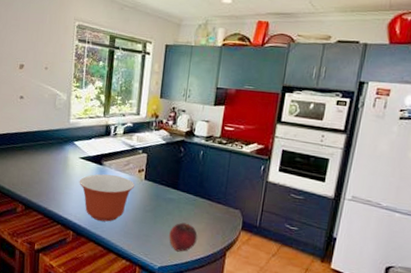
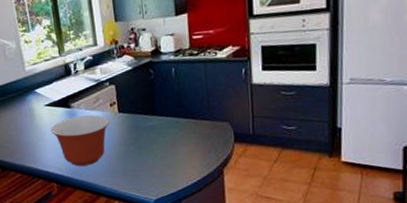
fruit: present [169,222,198,252] -> none [158,148,189,180]

